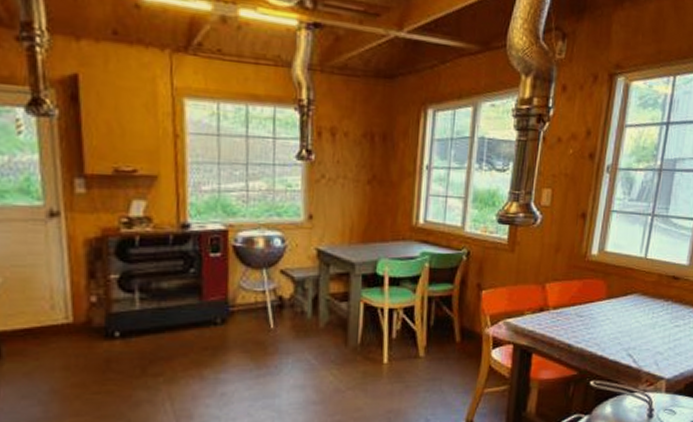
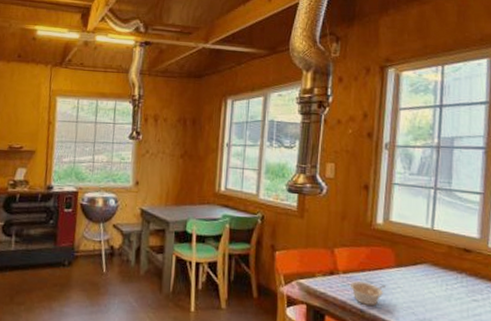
legume: none [559,316,595,339] -> present [349,281,386,306]

